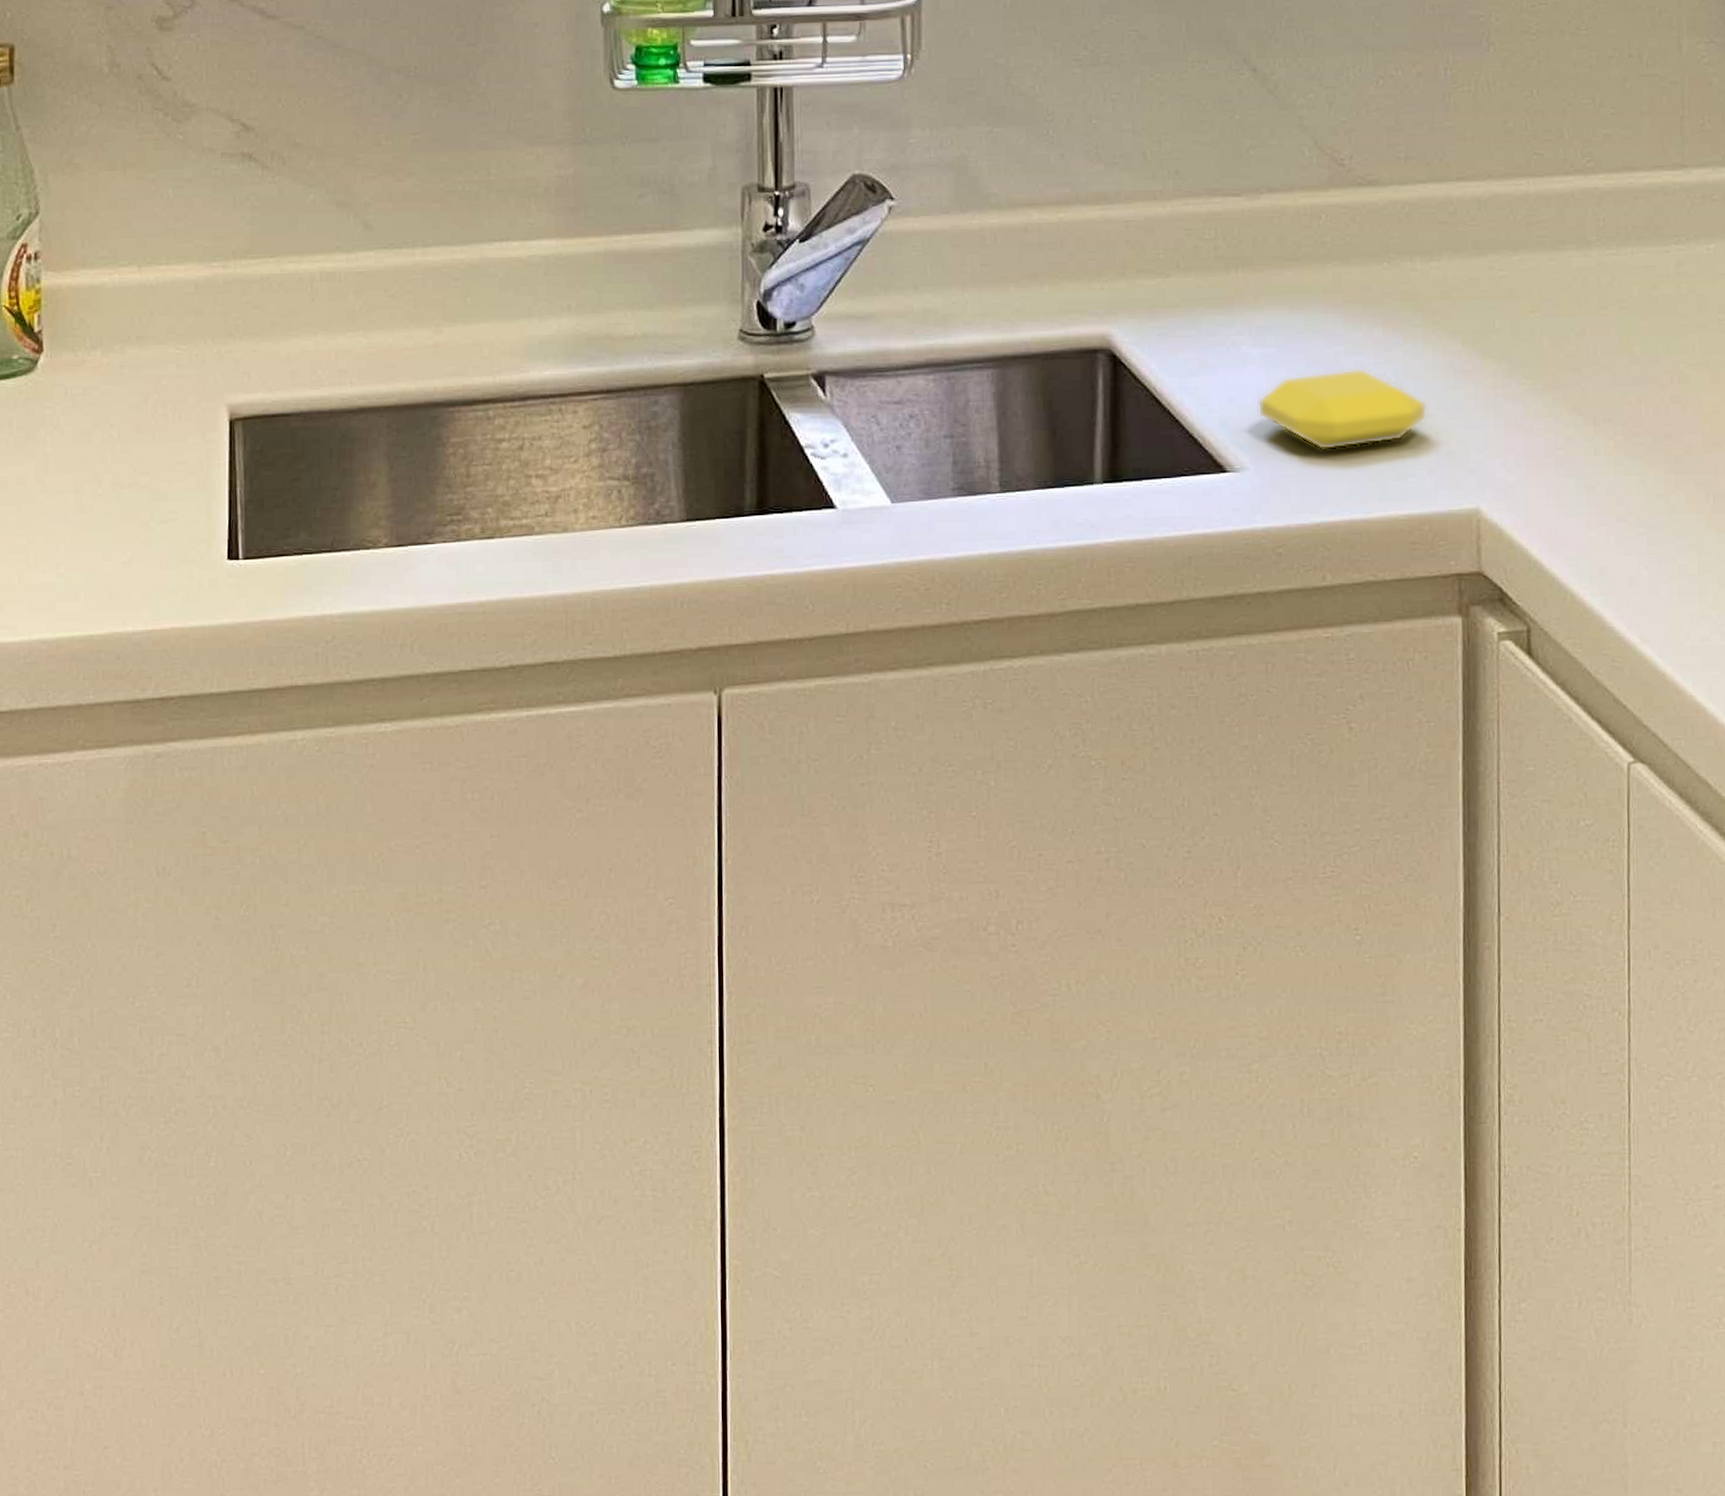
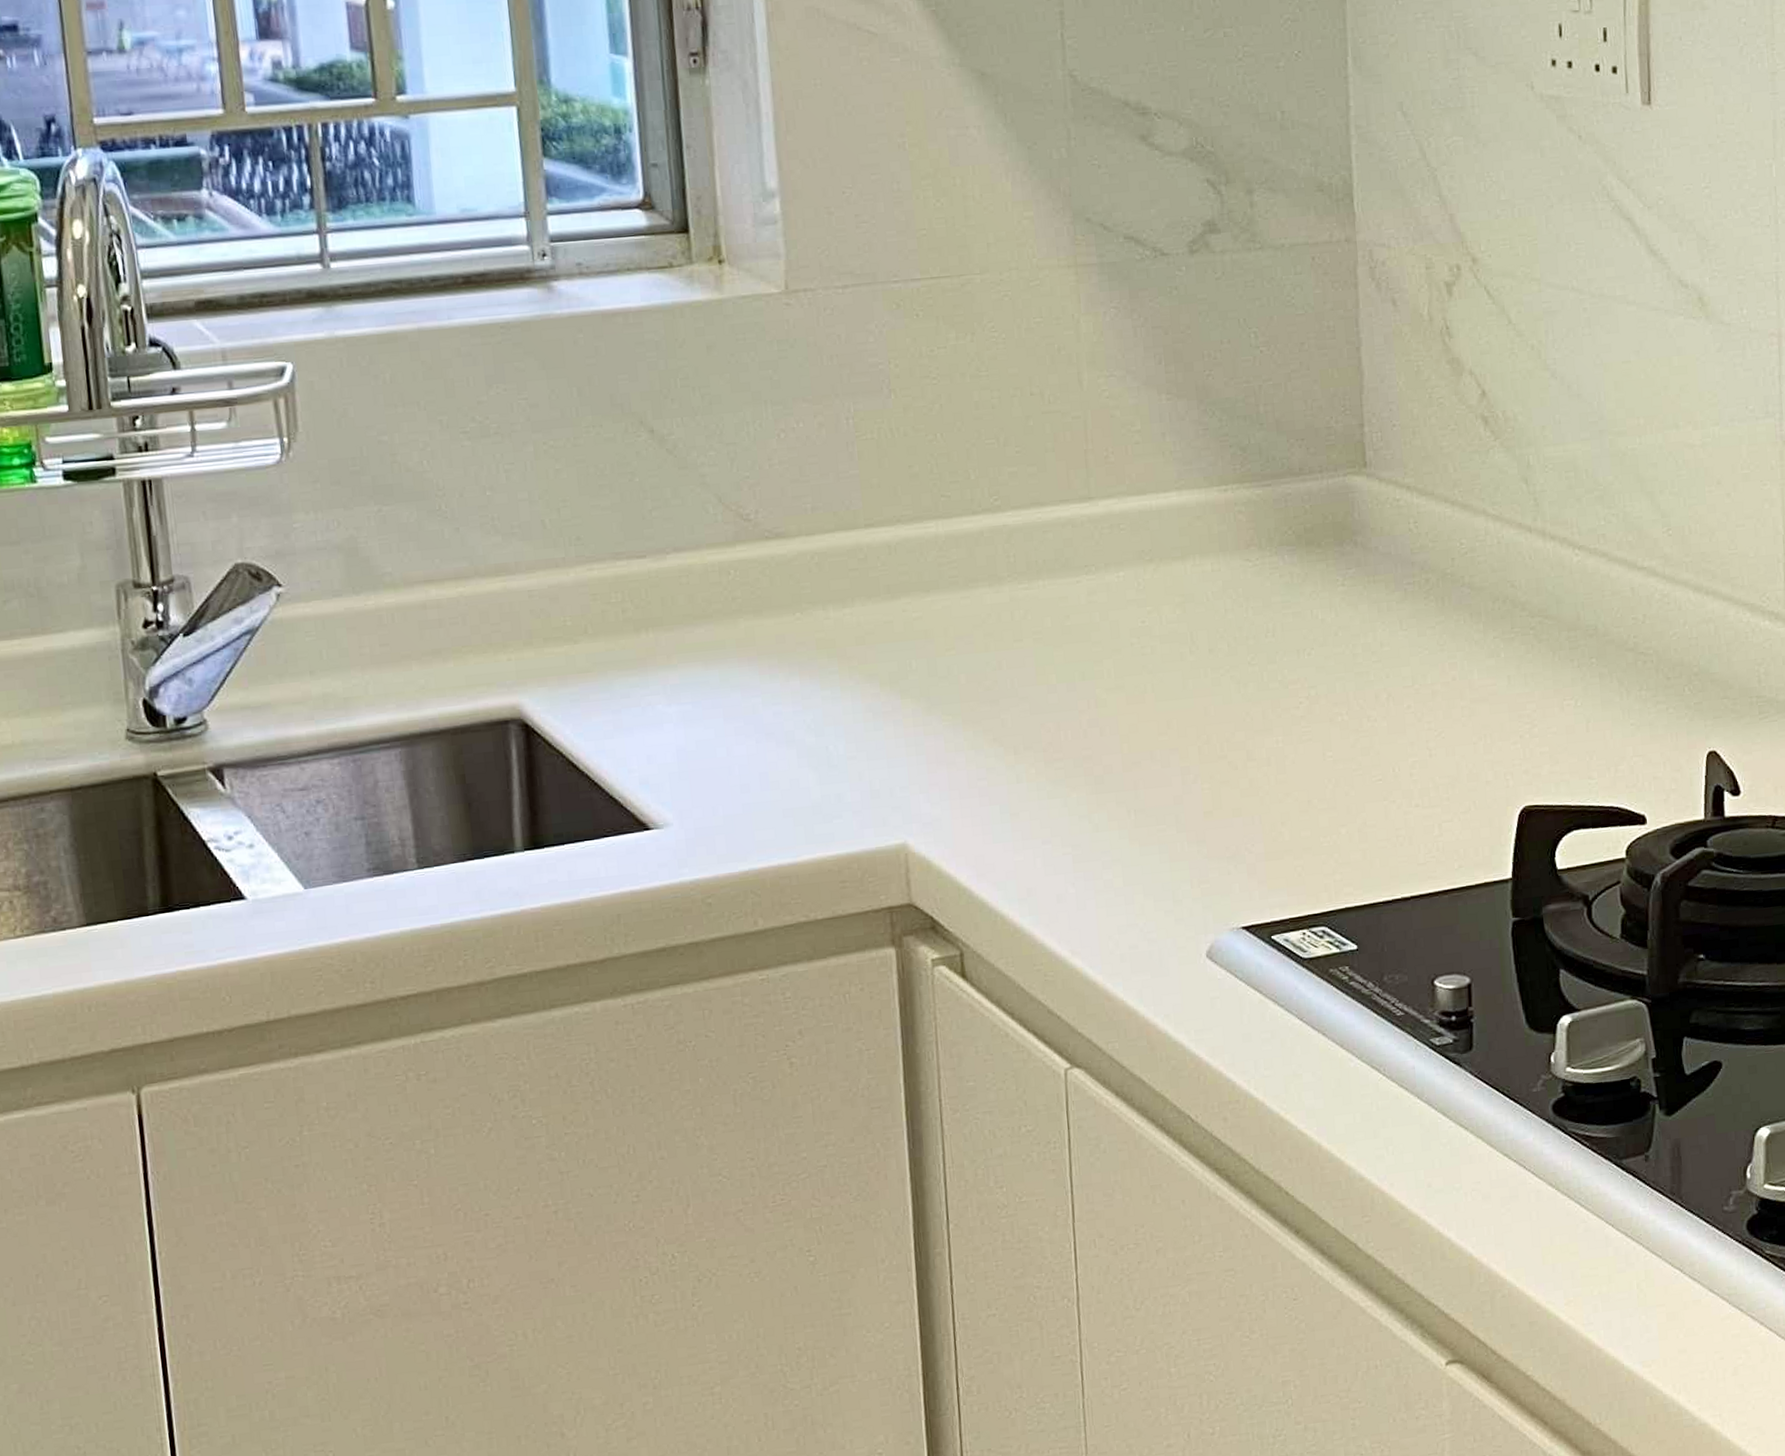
soap bar: present [1257,367,1427,451] -> none [677,717,850,801]

